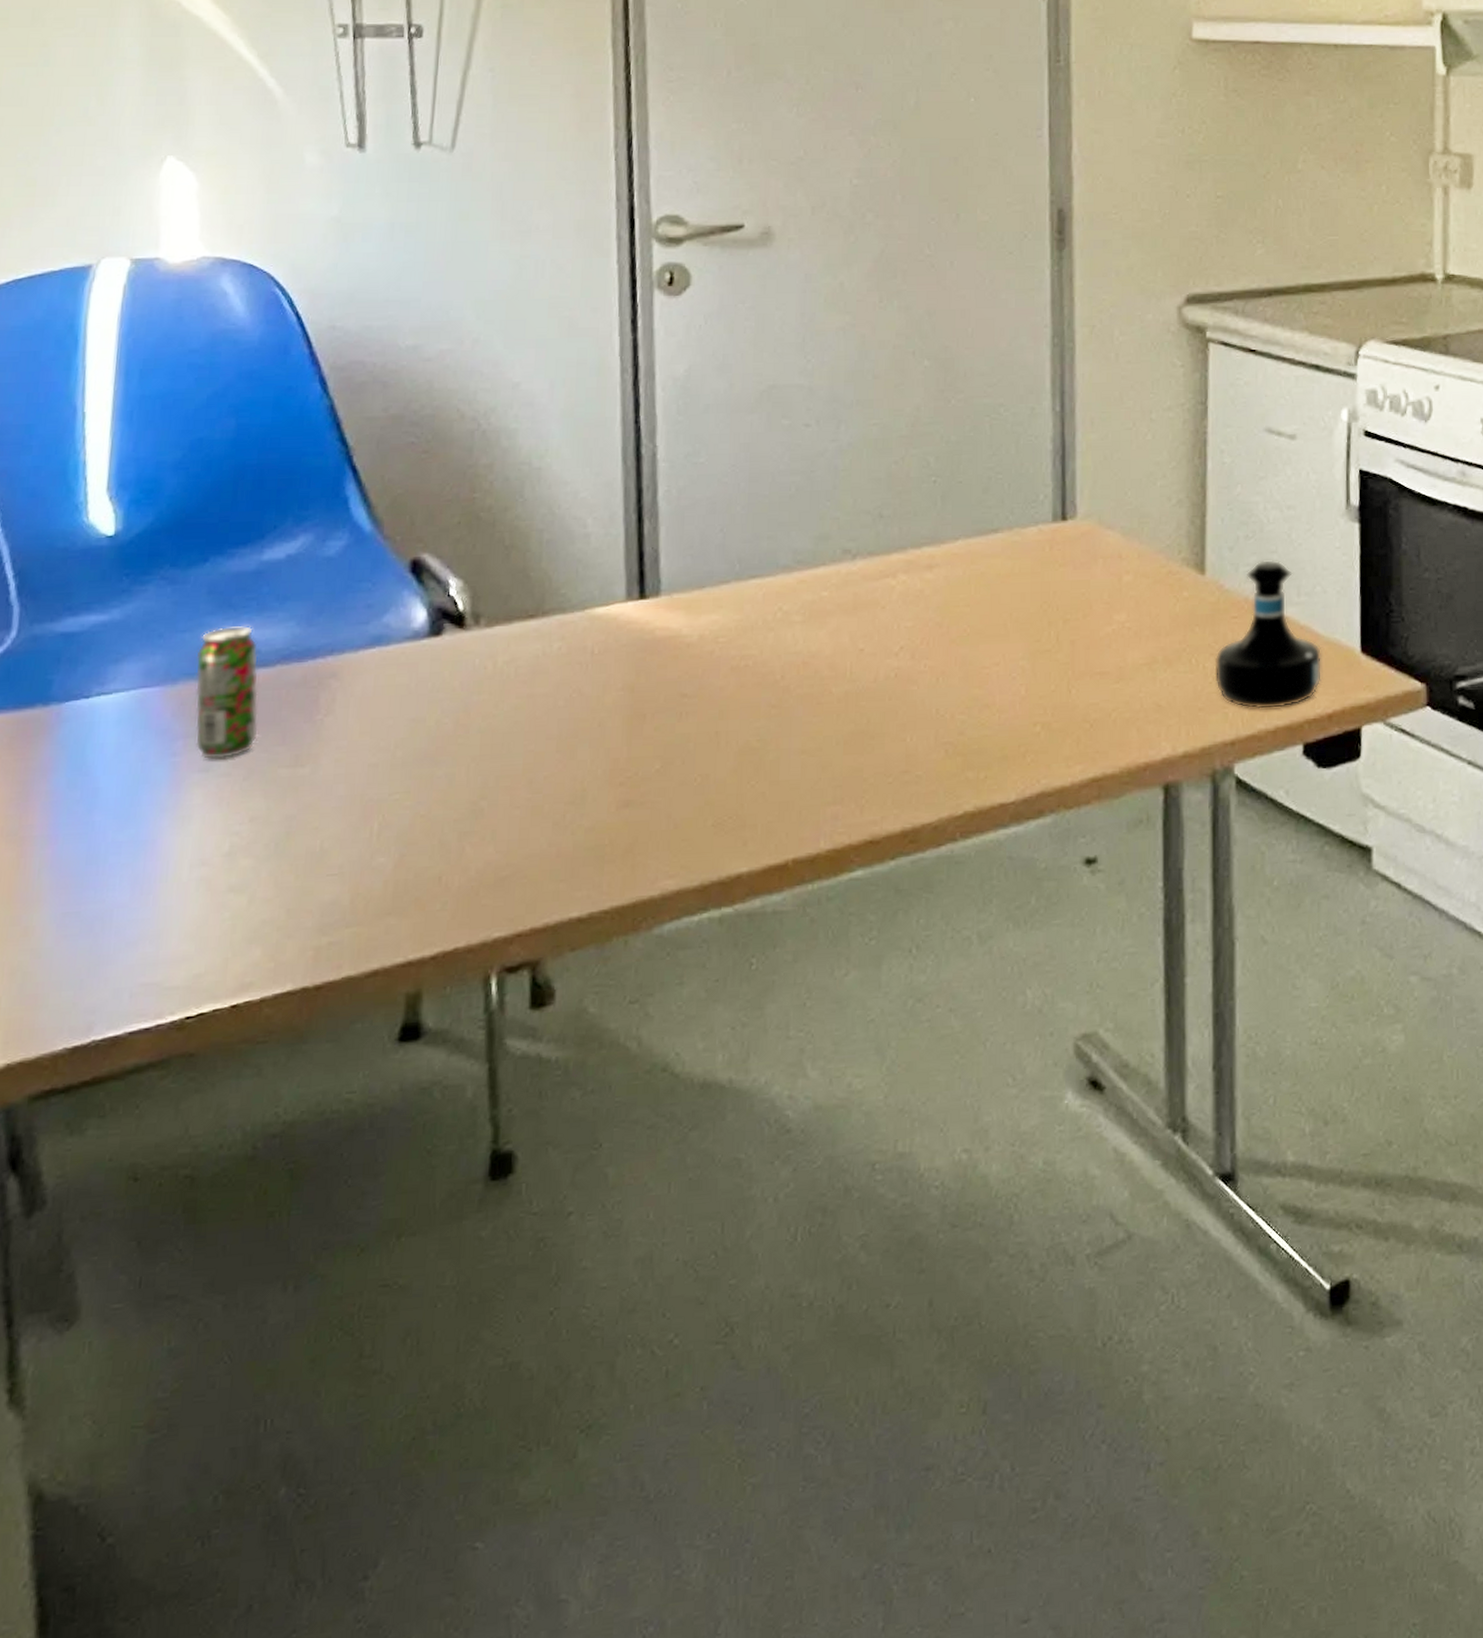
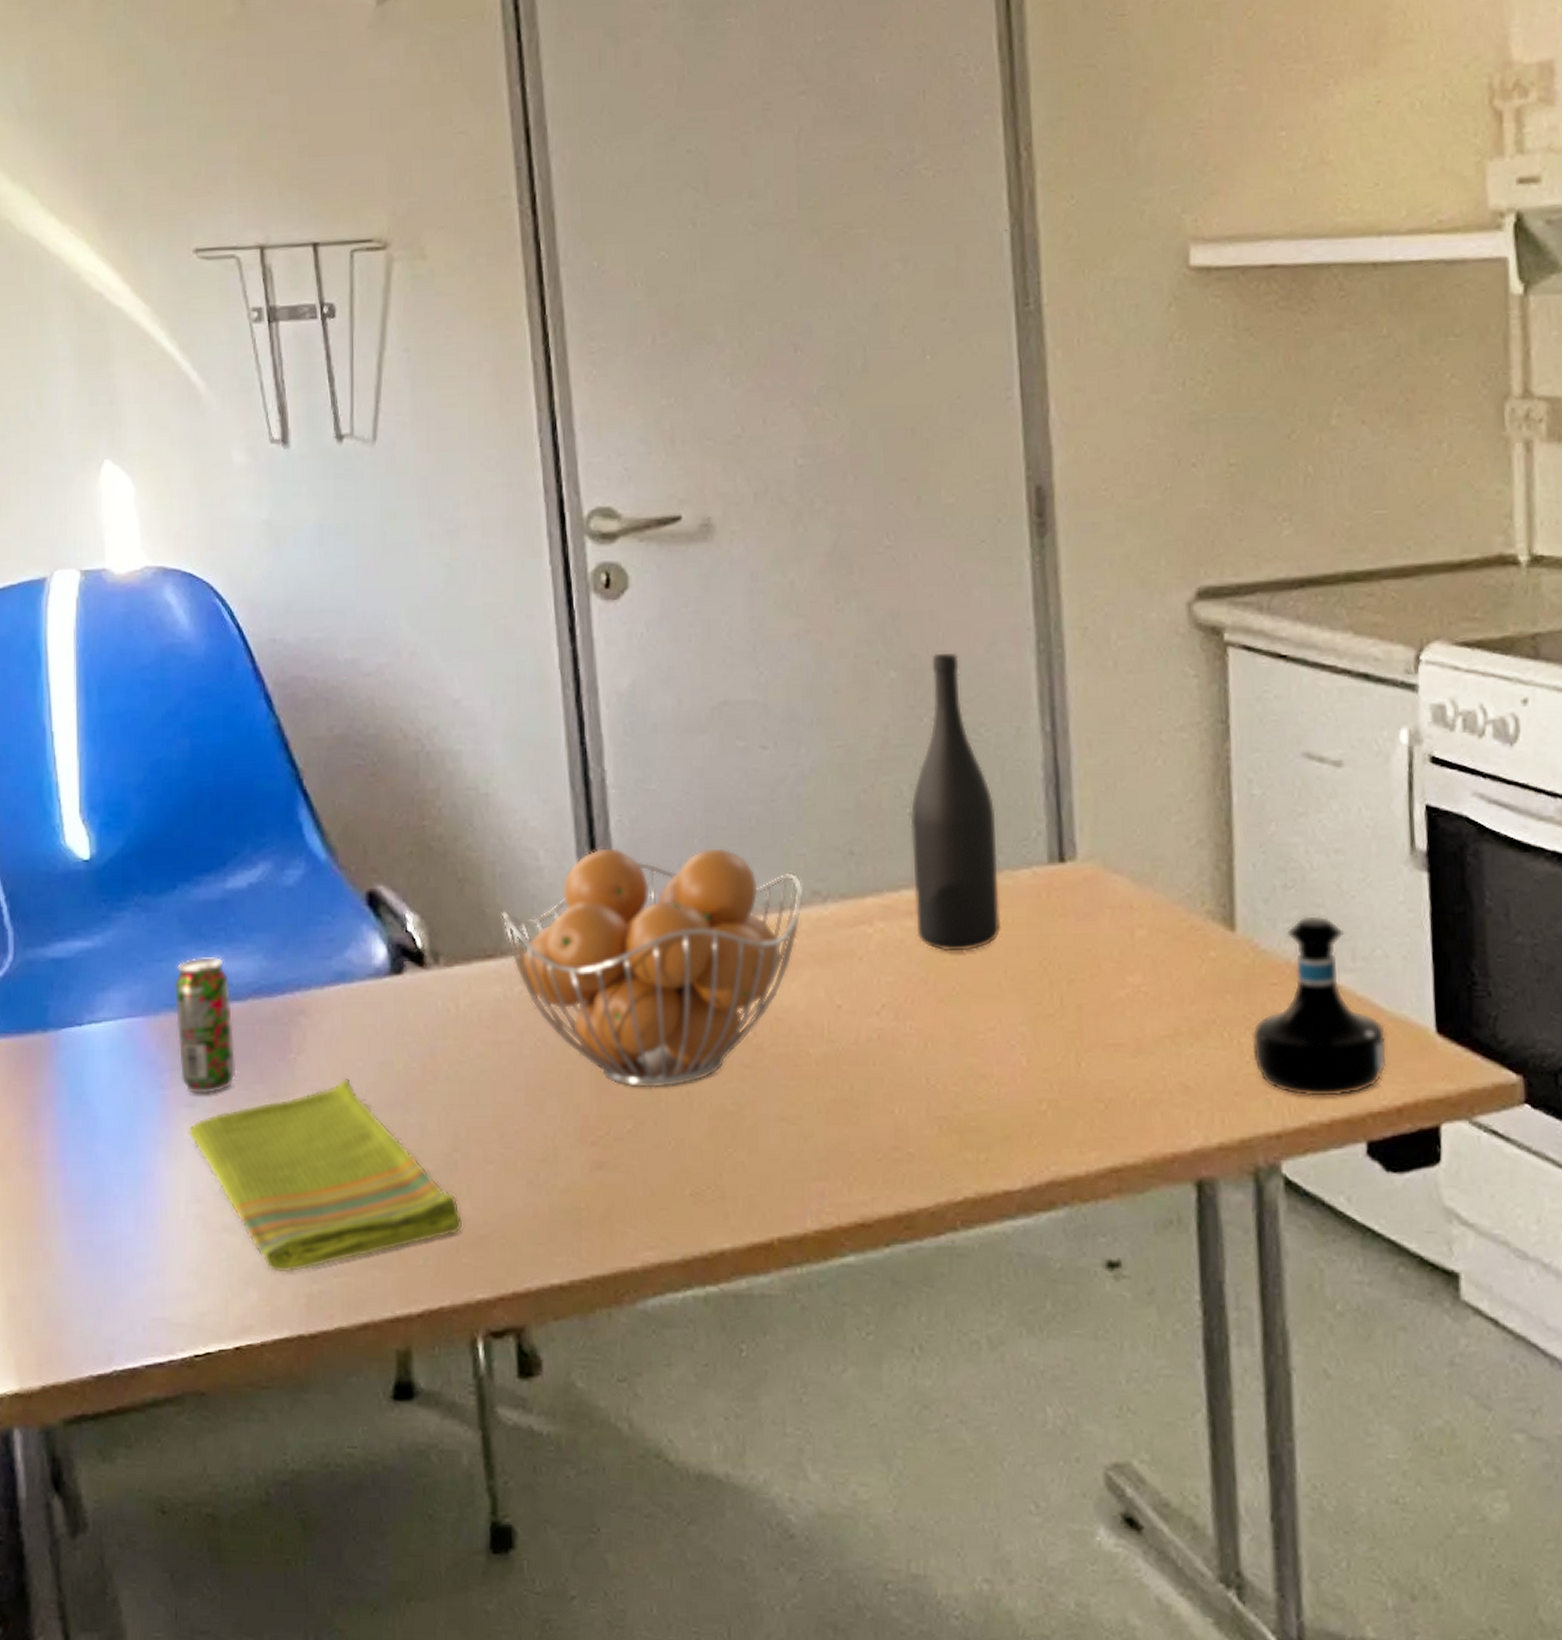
dish towel: none [198,736,485,928] -> present [188,1078,463,1273]
fruit basket: none [545,514,834,731] -> present [501,848,802,1088]
wine bottle: none [934,345,1010,599] -> present [910,652,1002,952]

